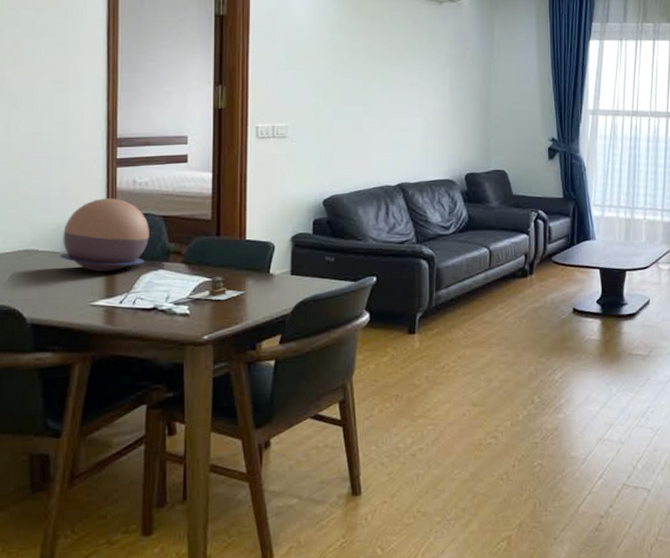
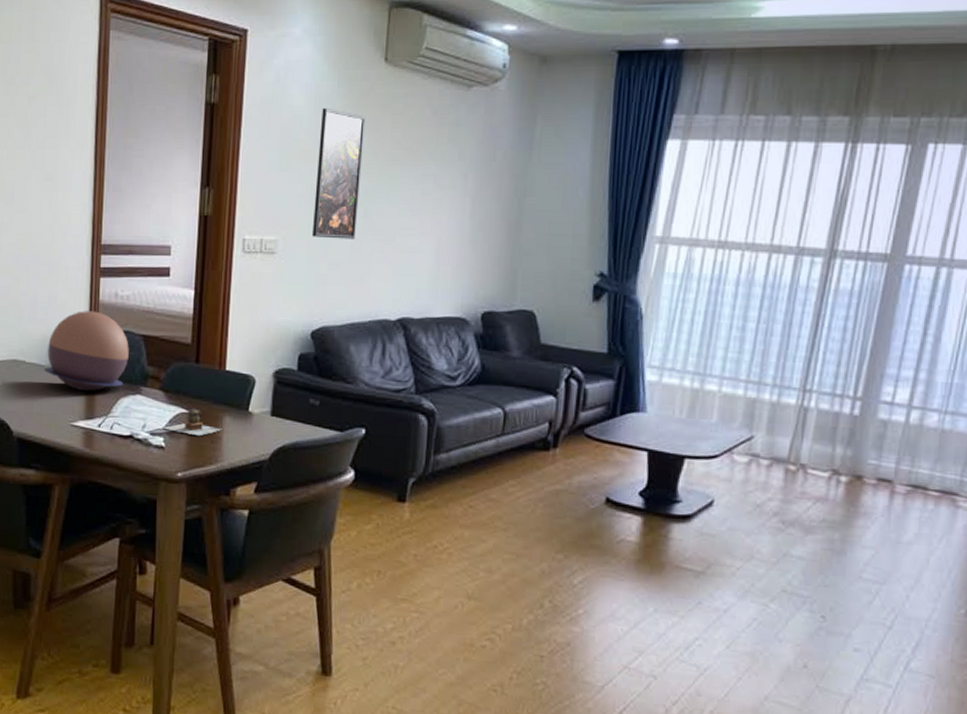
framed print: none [318,18,359,123] -> present [311,107,366,239]

